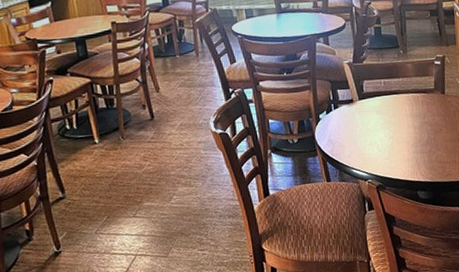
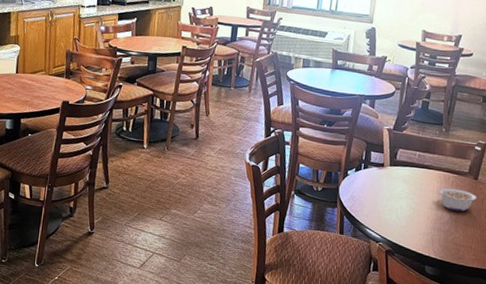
legume: none [412,107,449,130] -> present [439,188,477,212]

